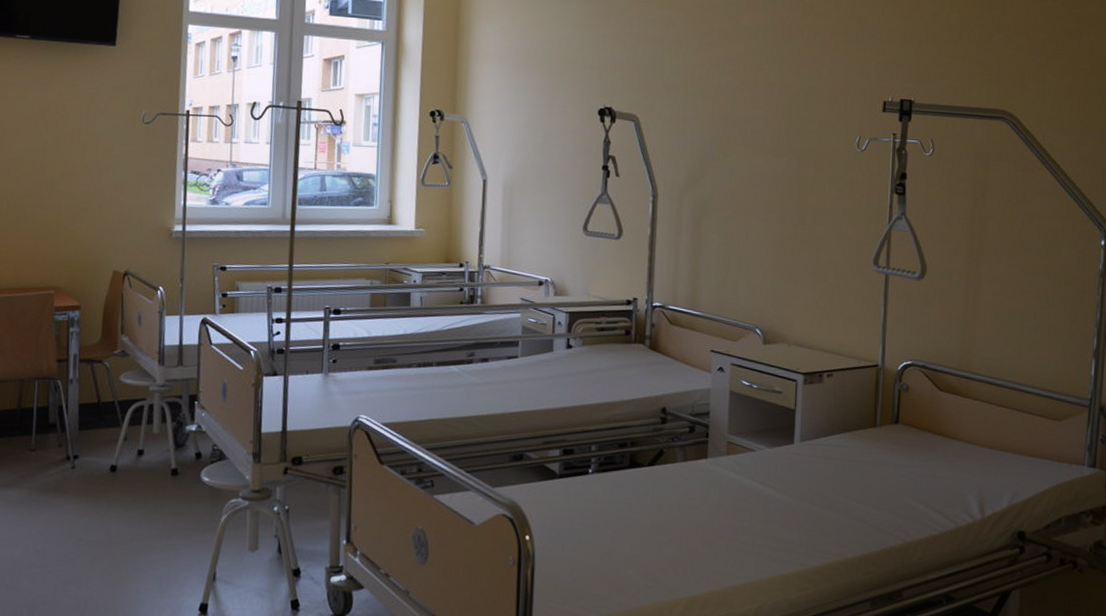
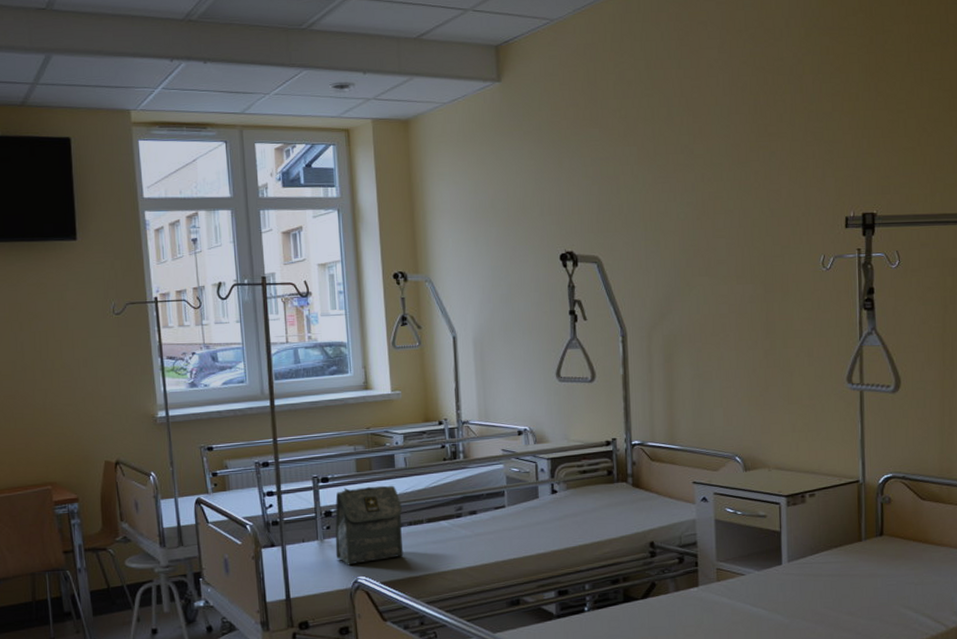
bag: none [339,321,413,403] -> present [335,485,404,566]

